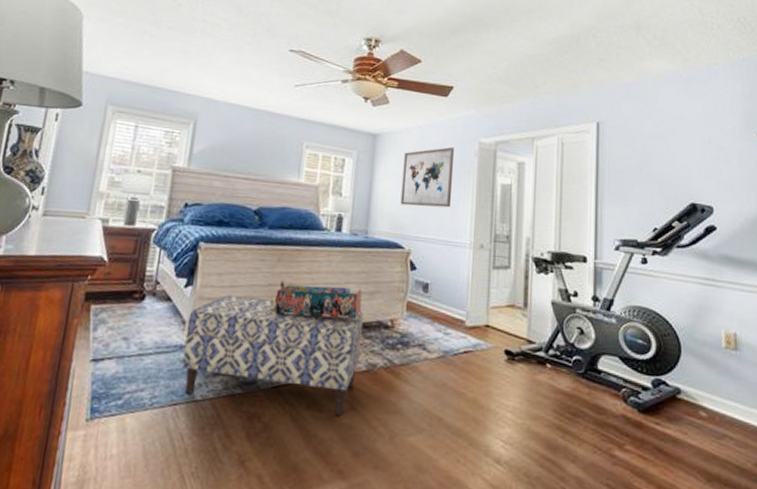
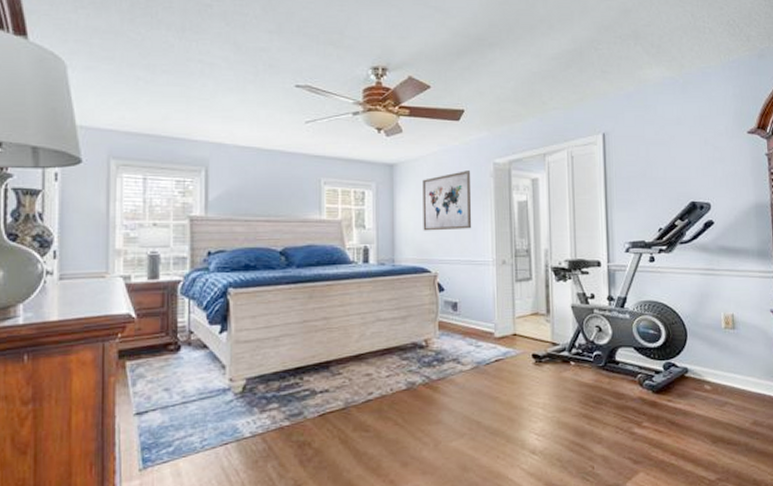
bench: present [181,295,364,417] -> none [227,335,400,434]
decorative box: present [270,281,362,319] -> none [308,314,396,348]

